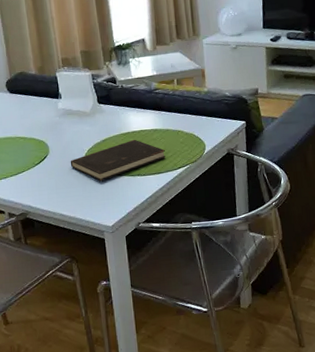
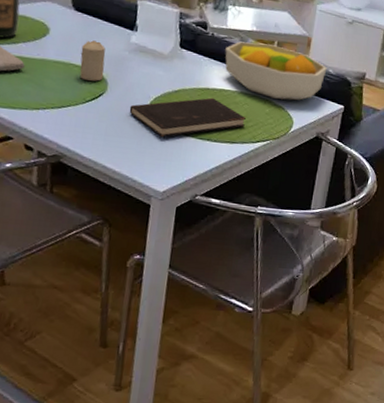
candle: none [22,114,44,148] -> present [80,40,106,82]
fruit bowl: none [135,83,224,129] -> present [225,41,327,101]

